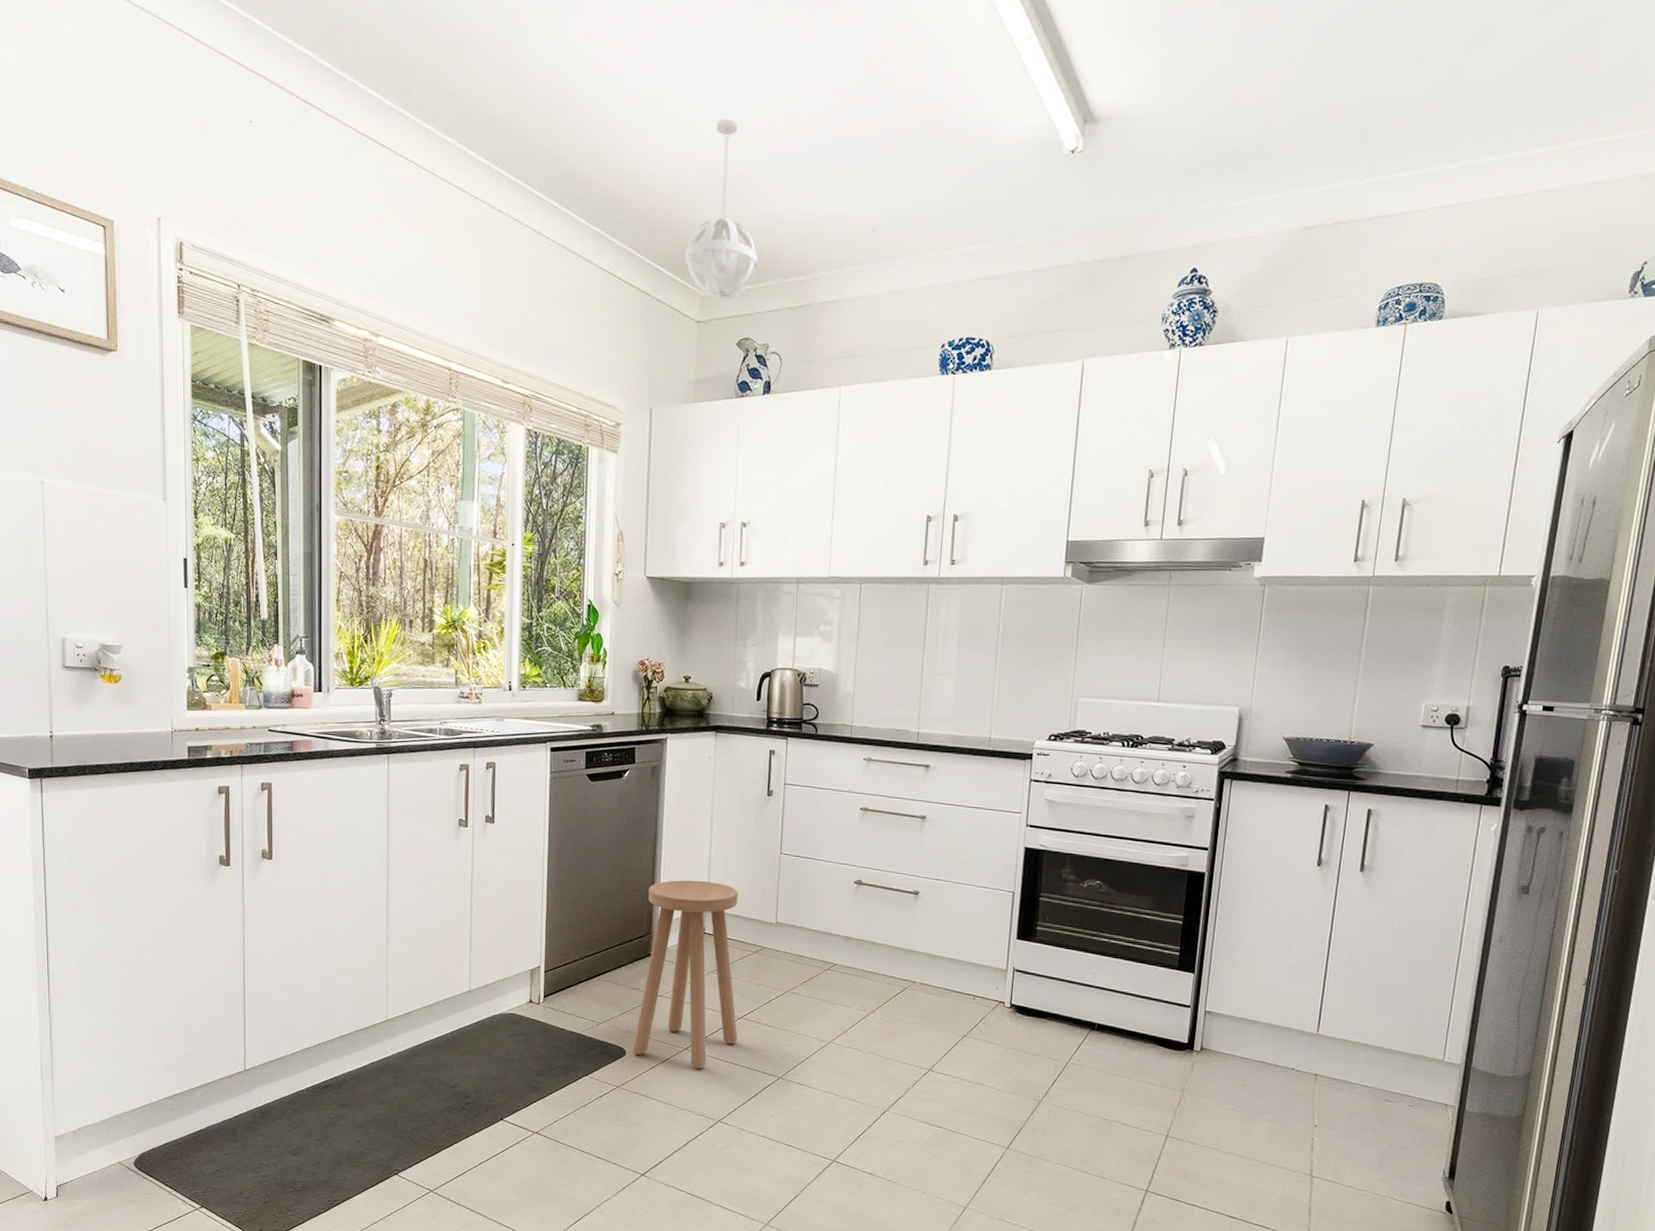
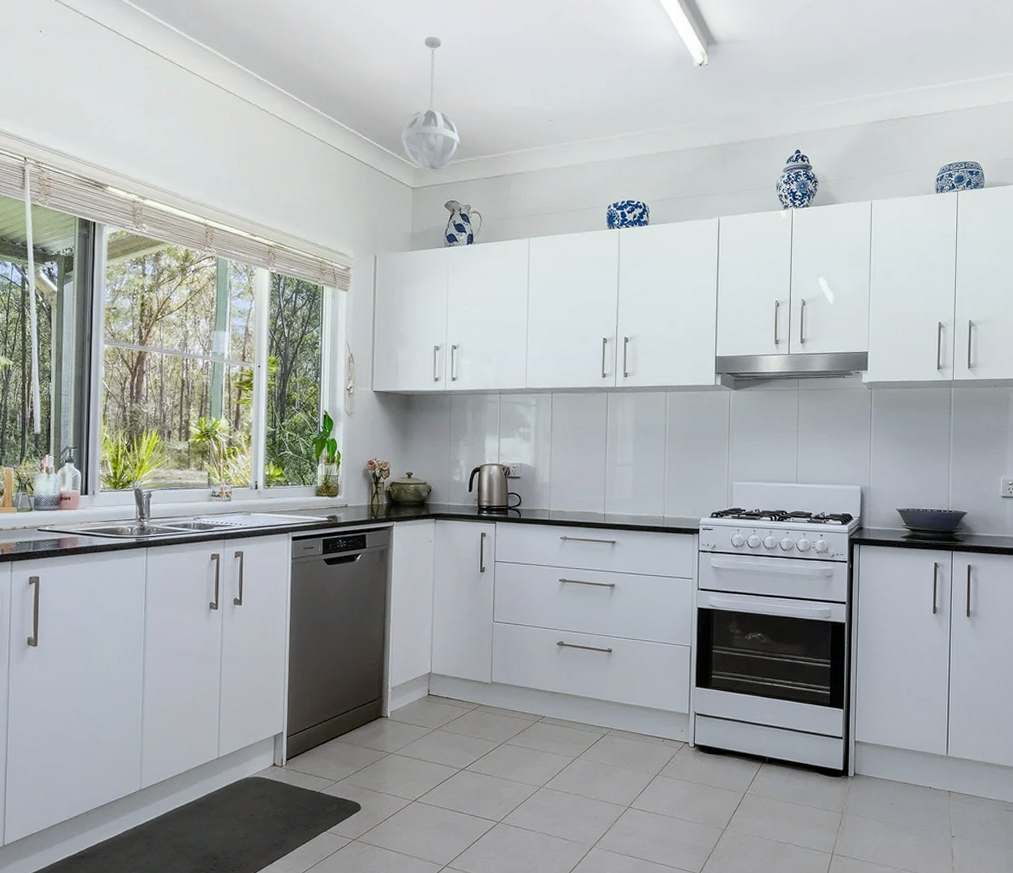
stool: present [632,880,738,1068] -> none [367,648,461,818]

